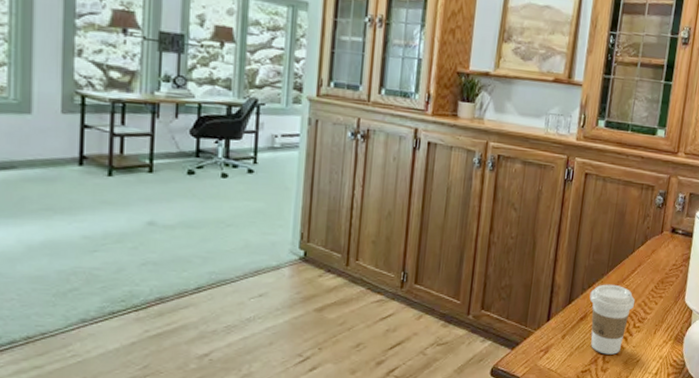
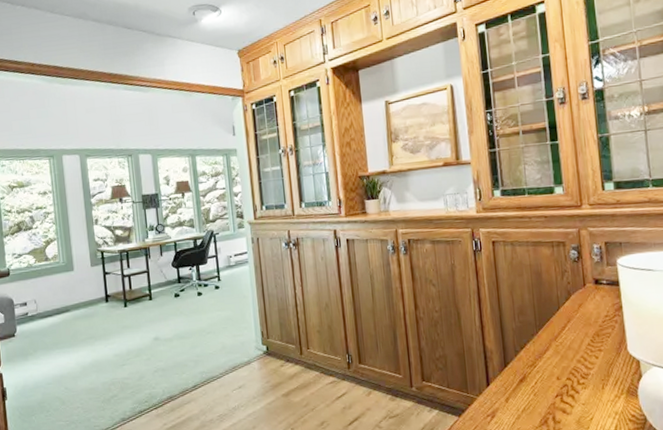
coffee cup: present [589,284,635,355] -> none [524,343,573,415]

